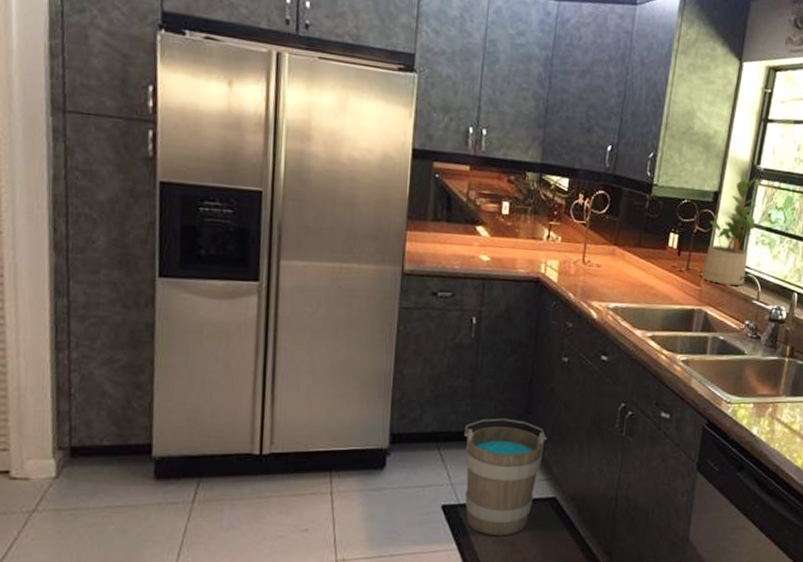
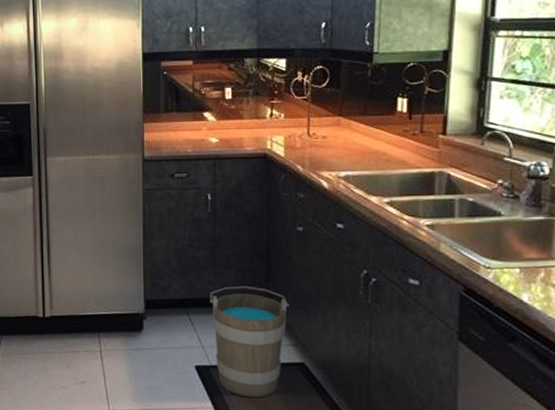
potted plant: present [701,175,764,286] -> none [438,30,507,144]

